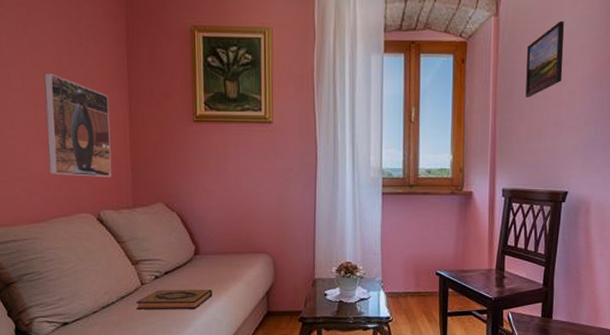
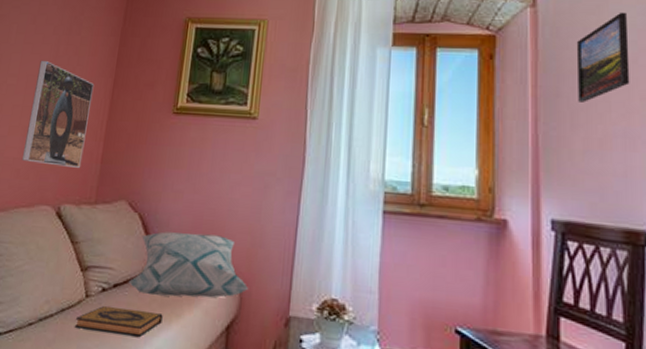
decorative pillow: none [178,224,281,276] -> present [129,232,249,298]

